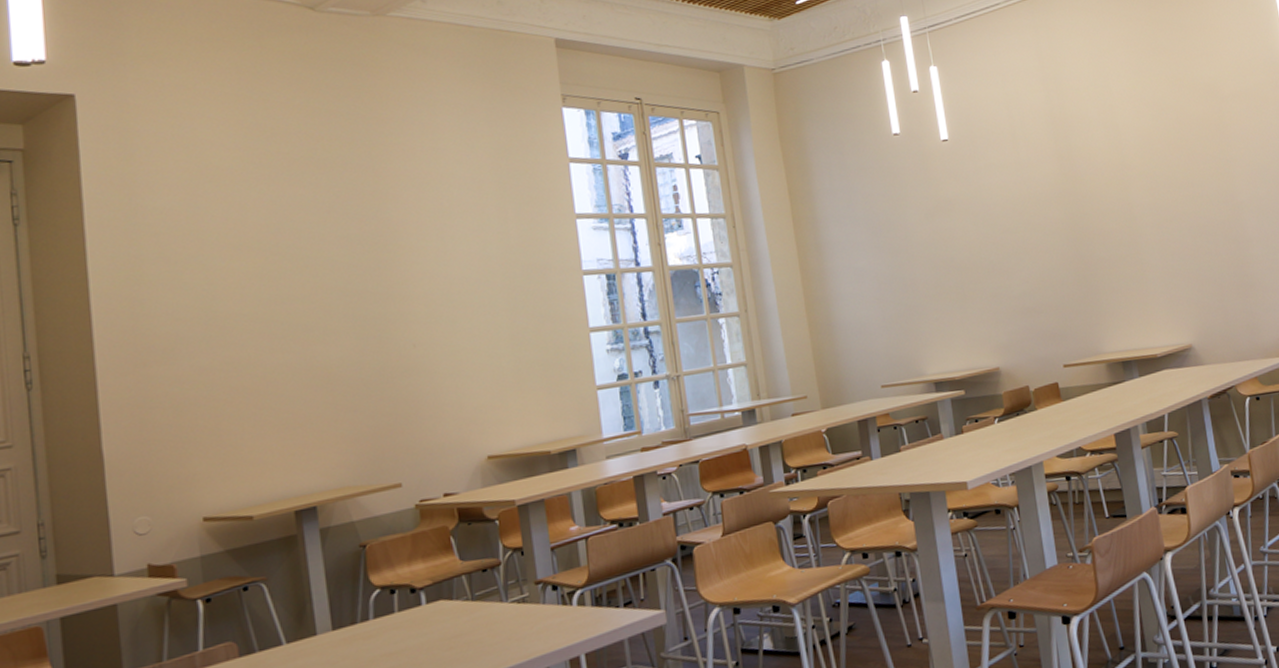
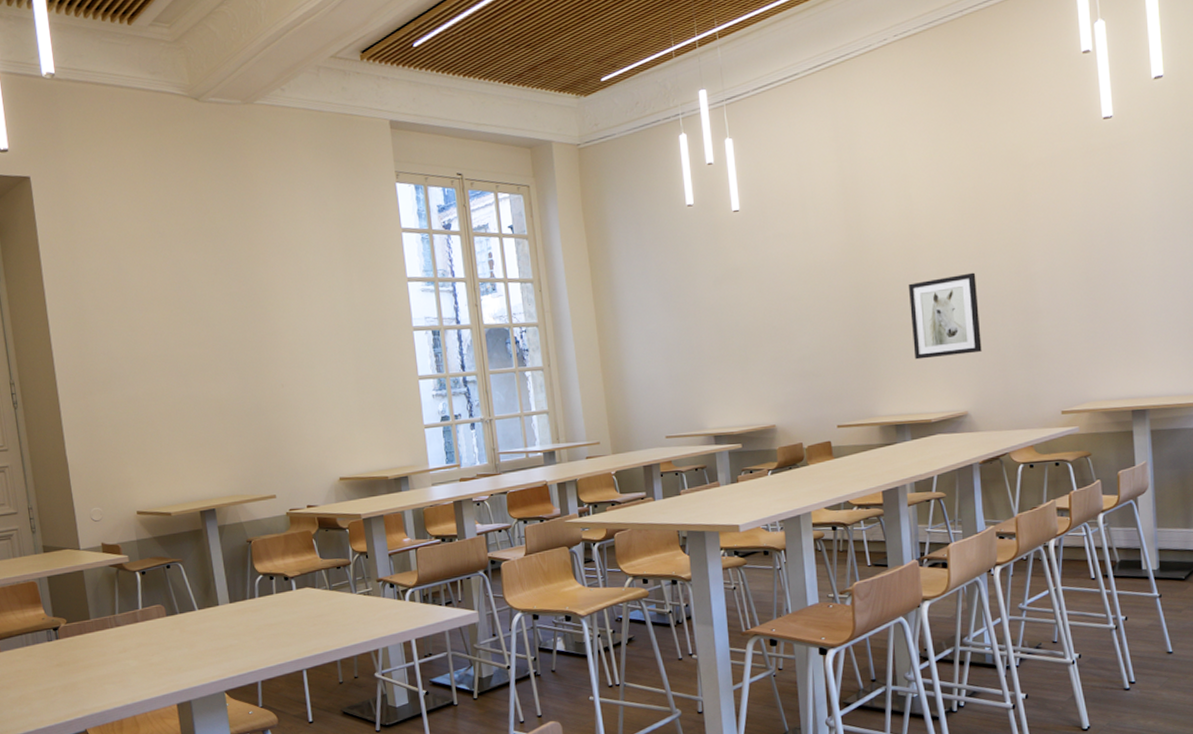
wall art: none [1122,202,1199,292] -> present [908,272,982,360]

